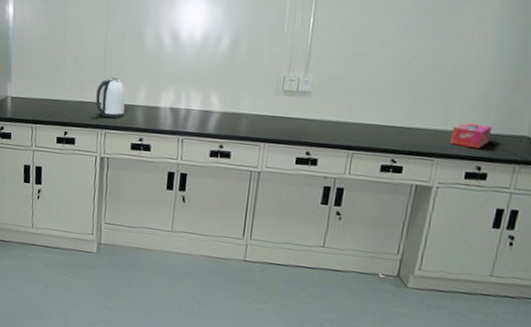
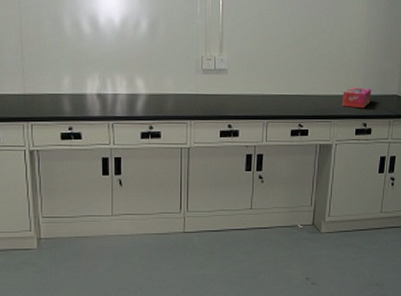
kettle: present [95,77,126,119] -> none [17,67,49,109]

